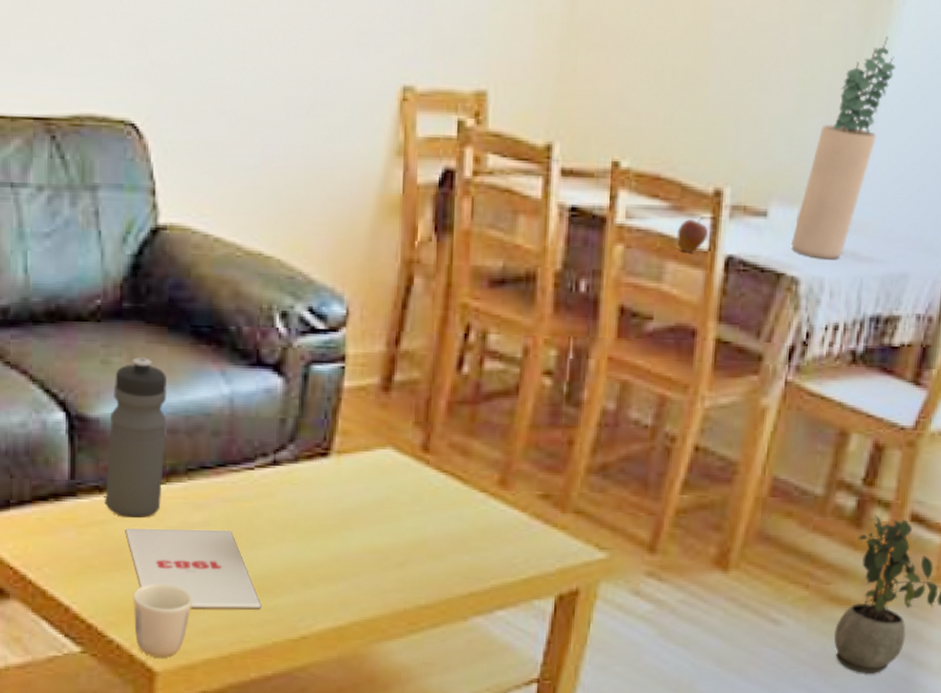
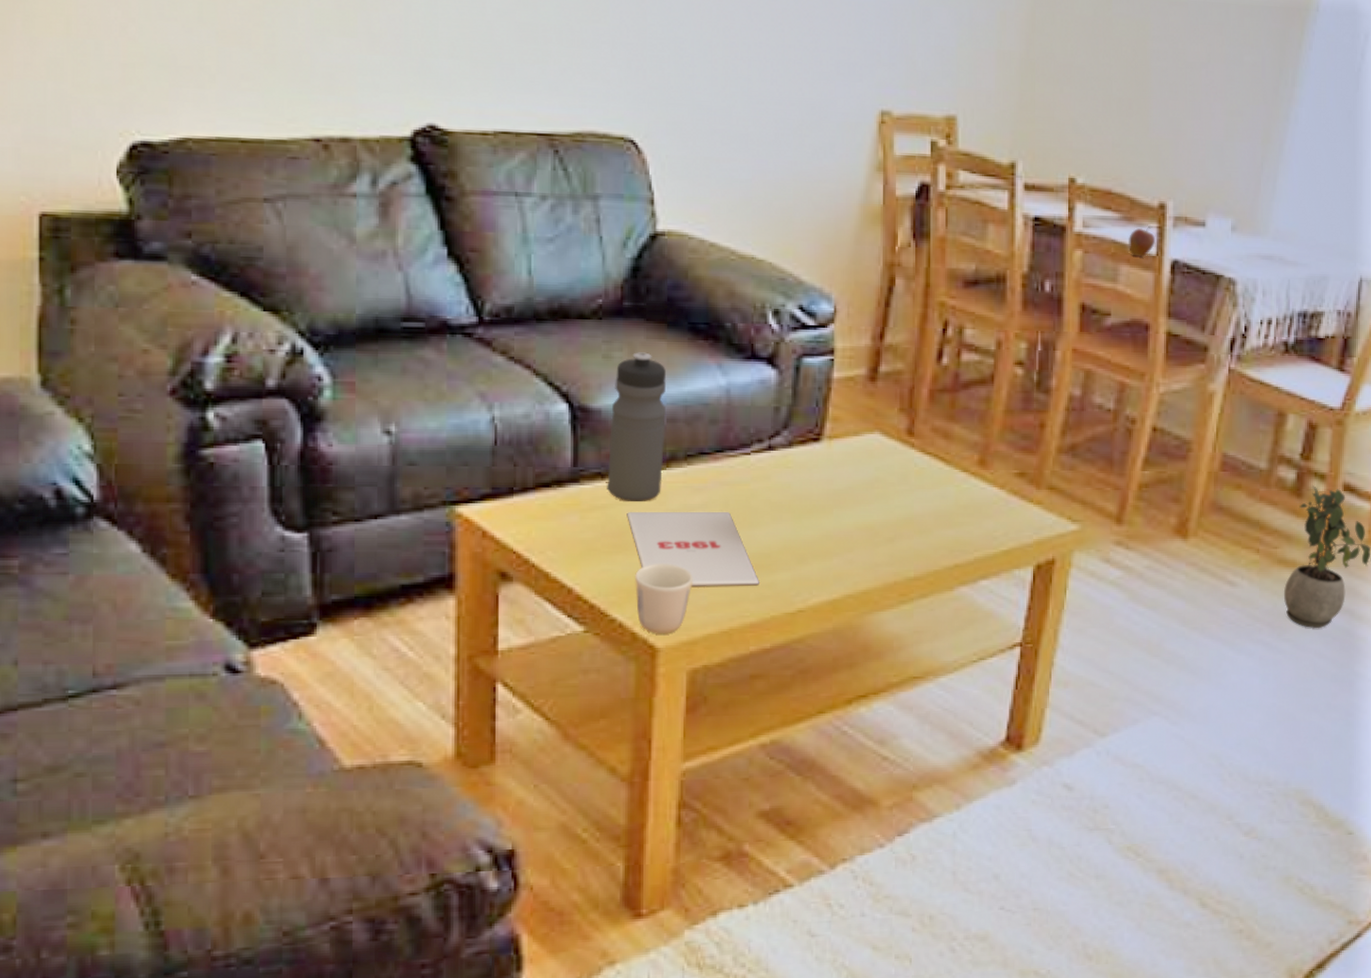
vase: present [790,36,896,260] -> none [1227,75,1307,263]

